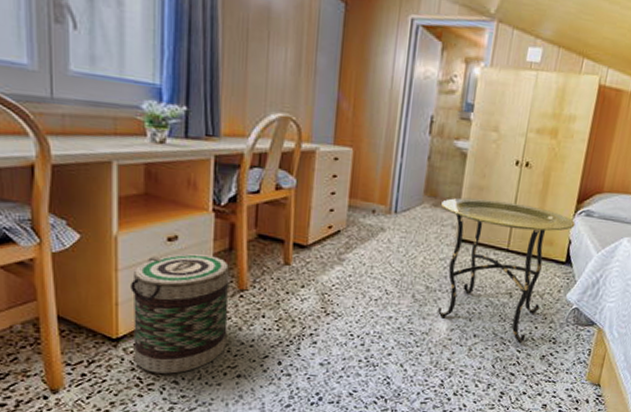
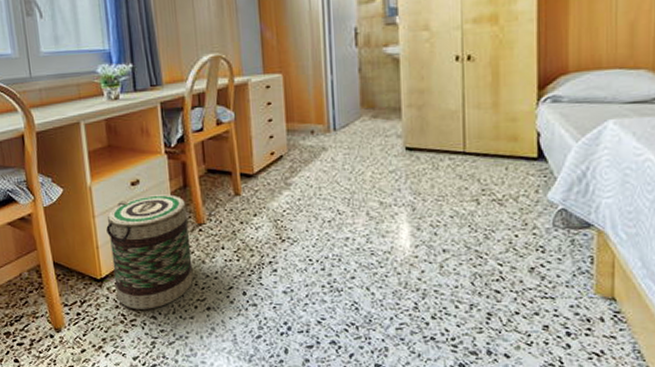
side table: present [438,197,575,344] -> none [381,100,541,256]

